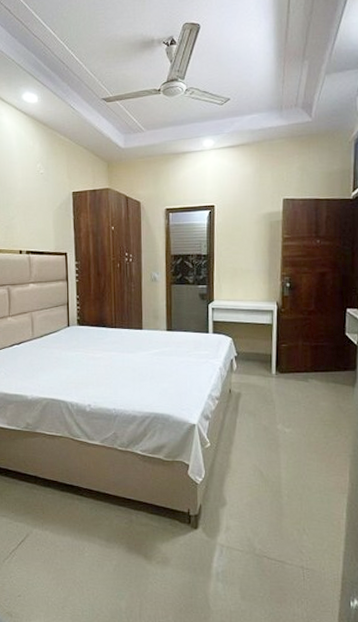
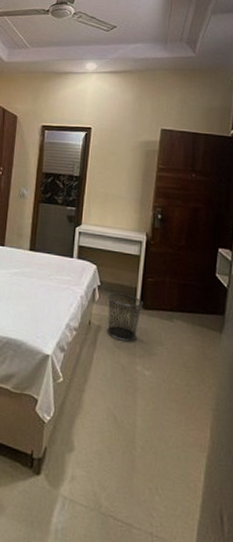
waste bin: none [245,361,279,404] -> present [107,292,144,342]

